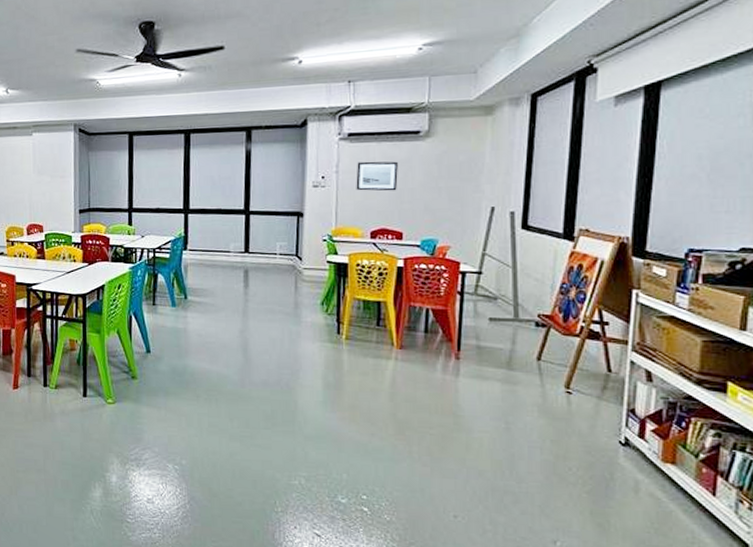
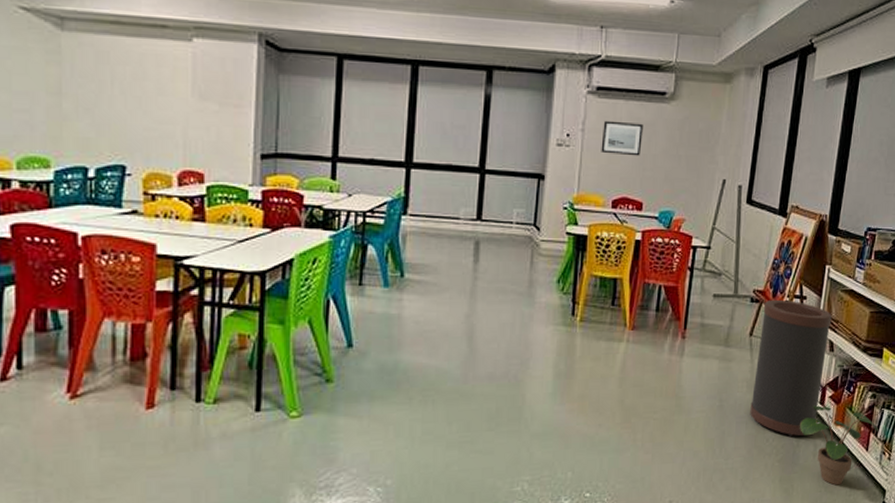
trash can: none [544,324,646,469] -> present [750,299,832,436]
potted plant: none [611,438,731,529] -> present [799,405,879,486]

